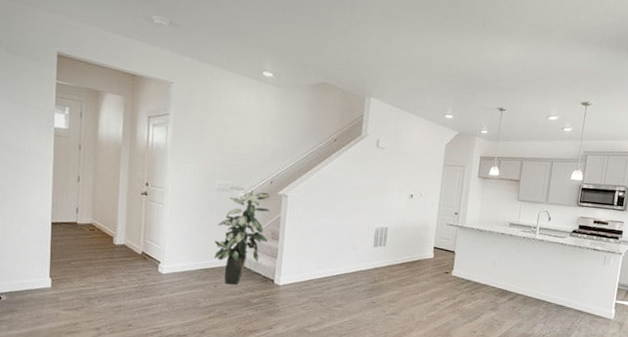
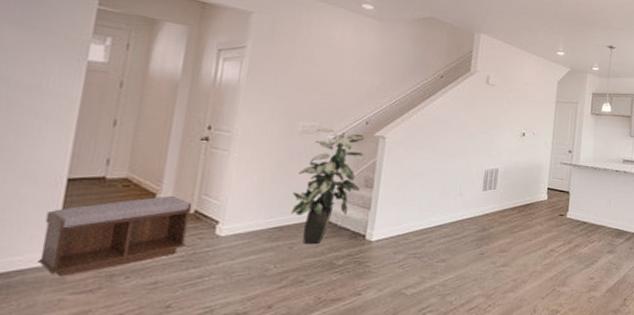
bench: none [39,239,140,297] -> present [38,195,192,277]

